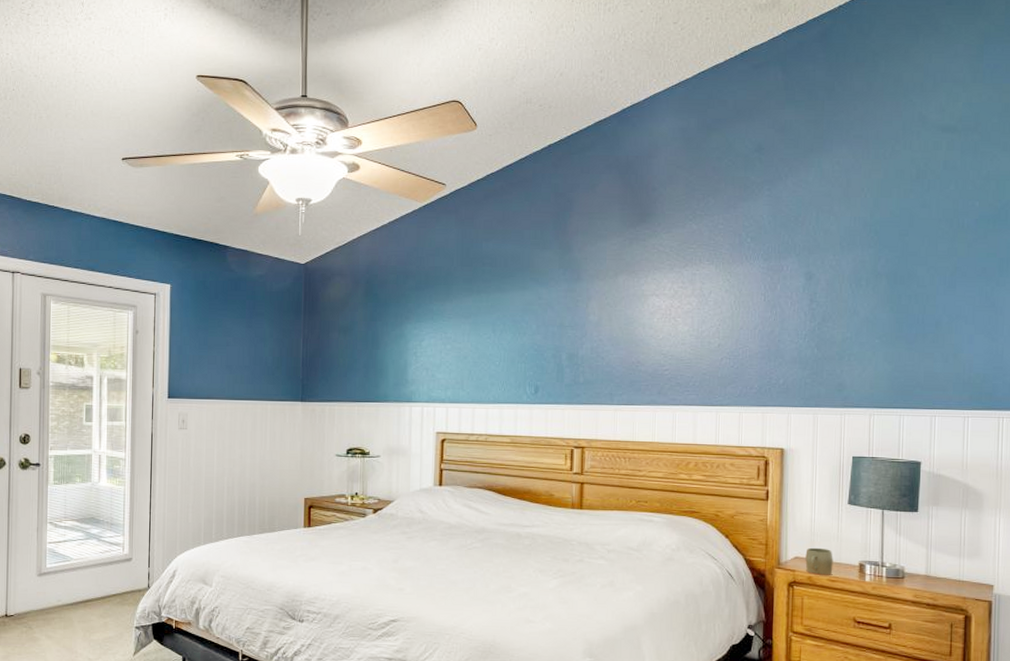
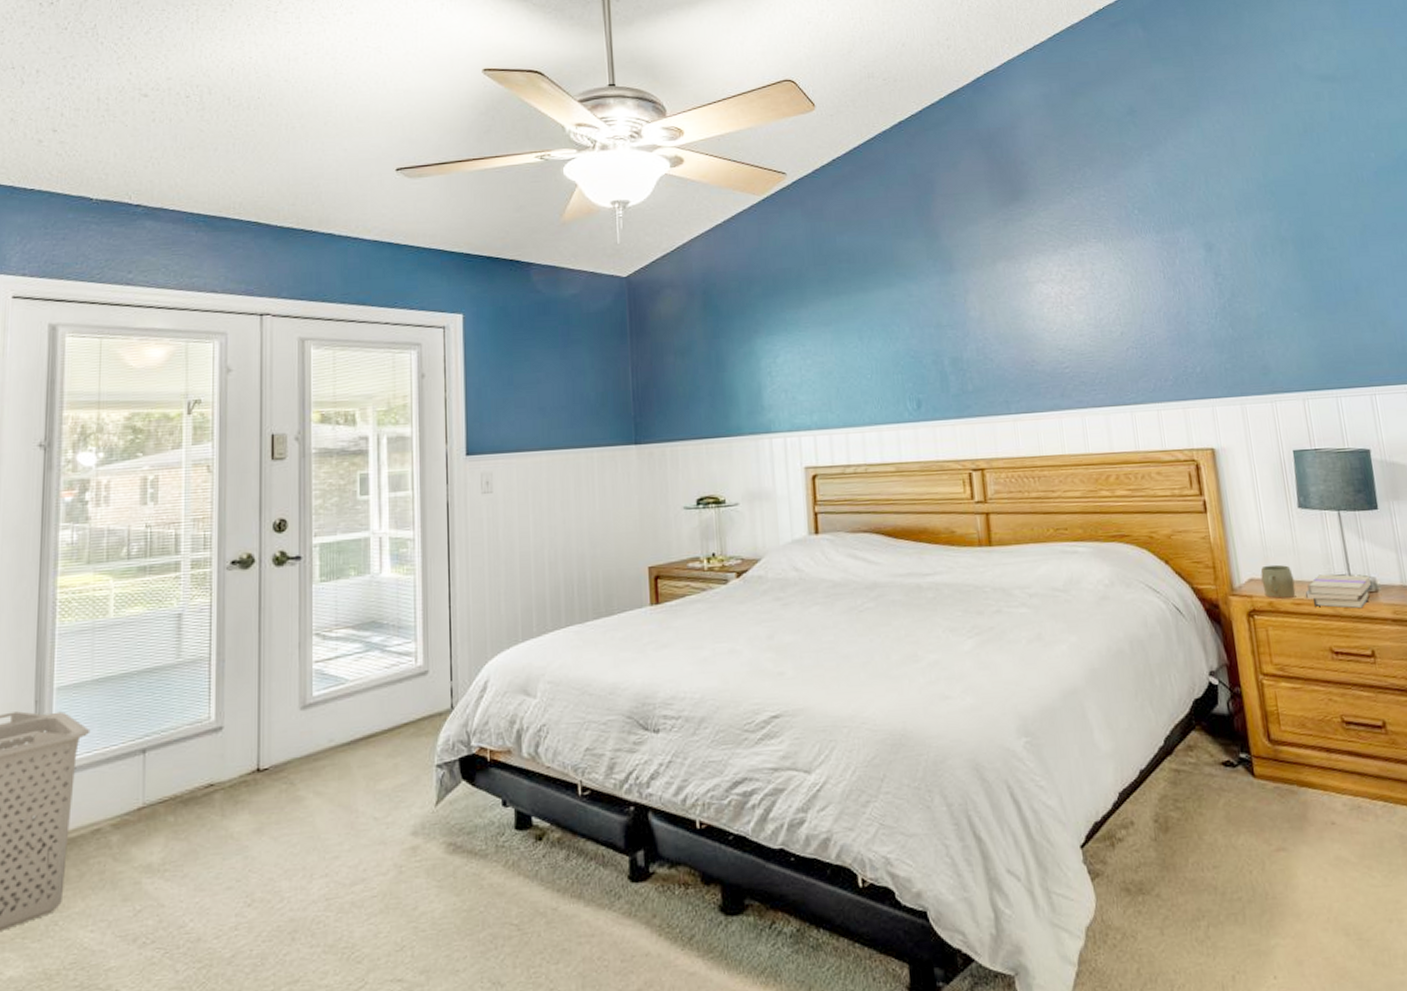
books: none [840,559,900,590] -> present [1305,574,1372,609]

